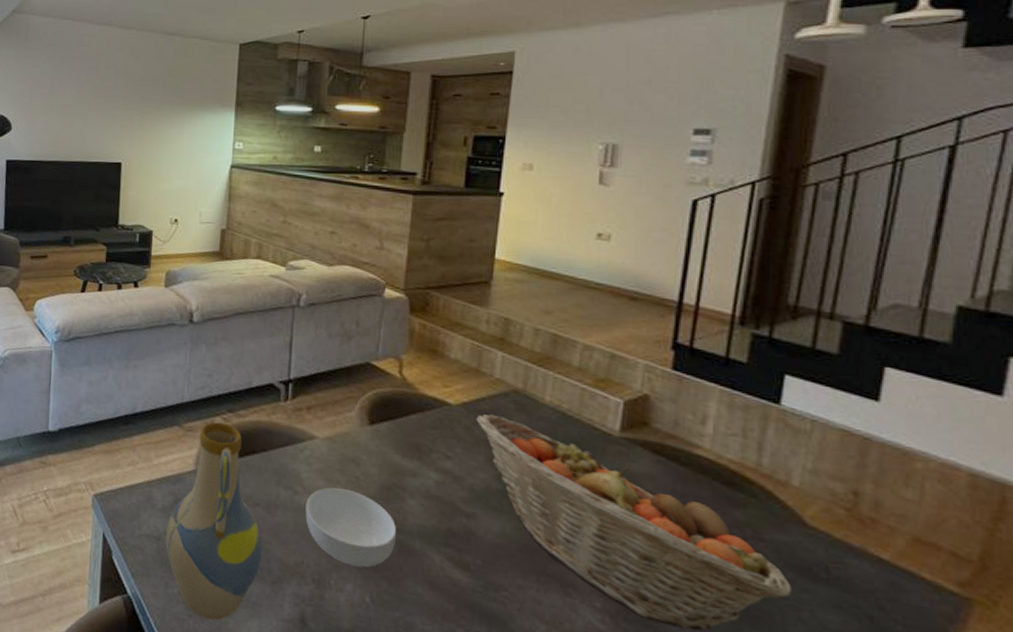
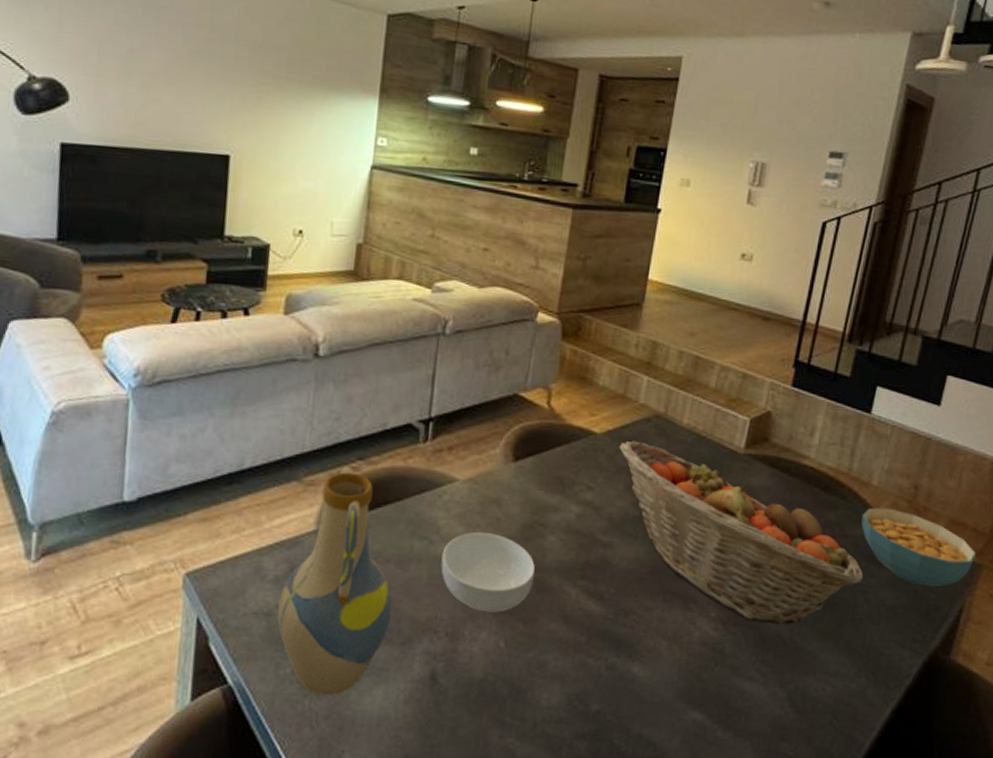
cereal bowl: none [782,511,962,618] -> present [861,507,977,586]

